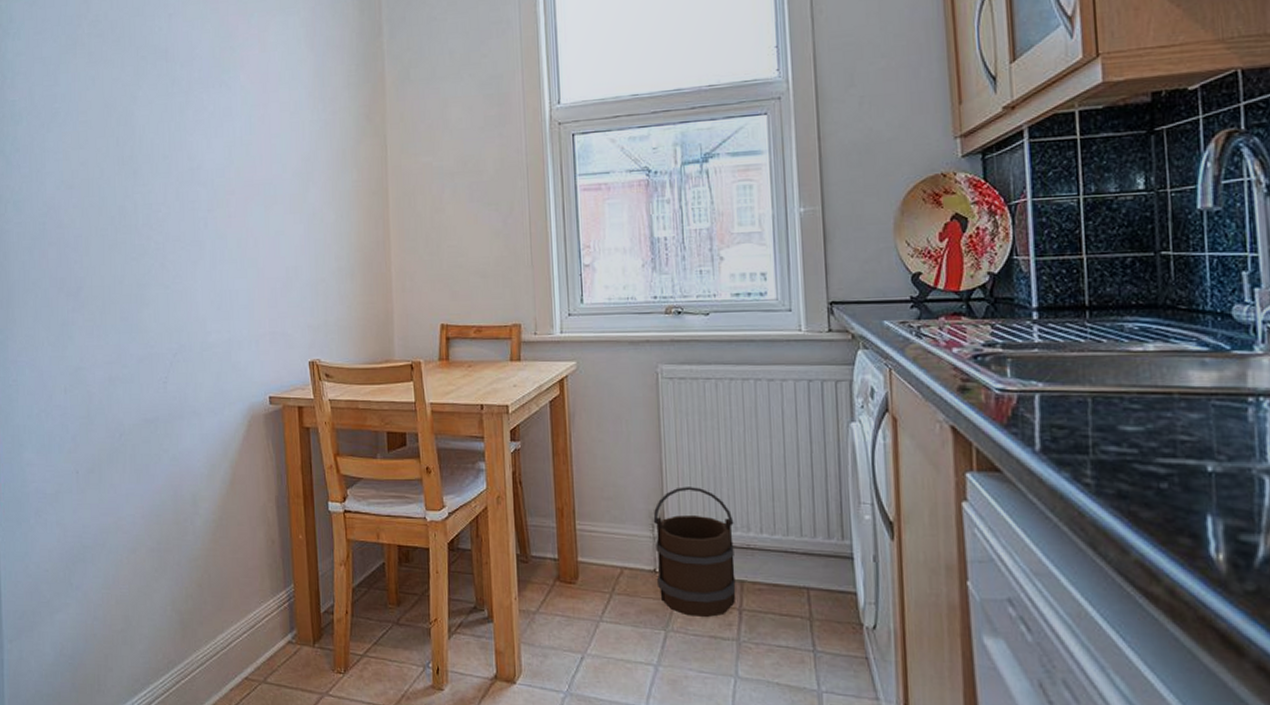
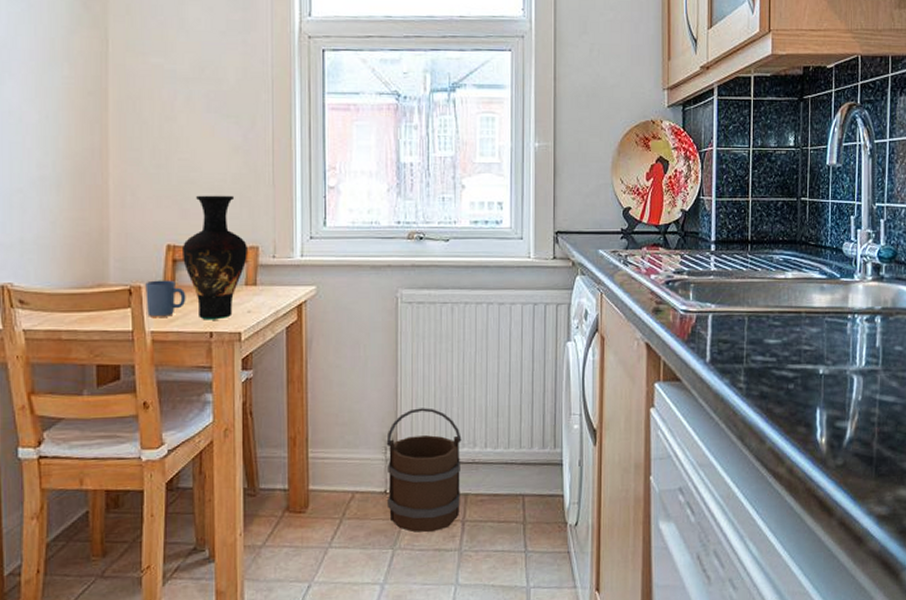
mug: none [424,356,459,390] -> present [145,280,186,317]
vase: none [453,277,511,393] -> present [181,195,247,320]

